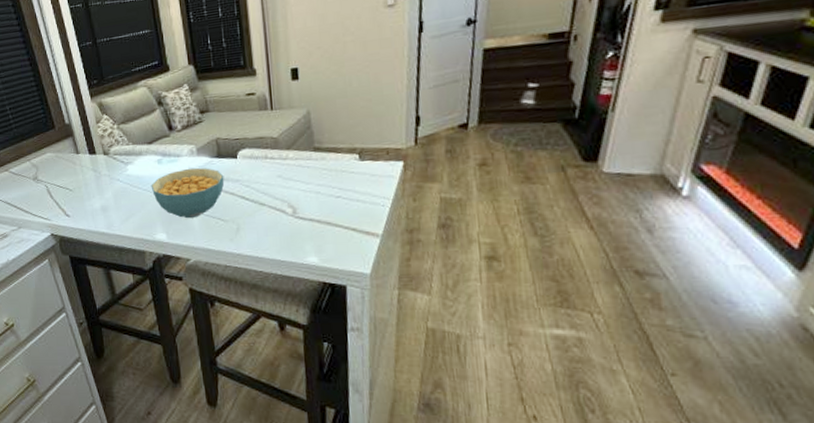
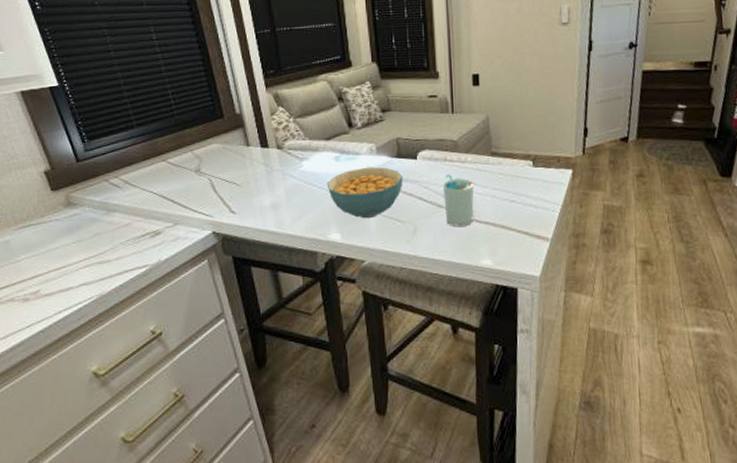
cup: none [264,172,298,225] -> present [442,174,474,227]

